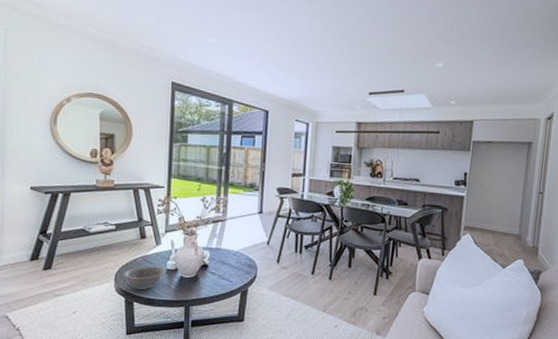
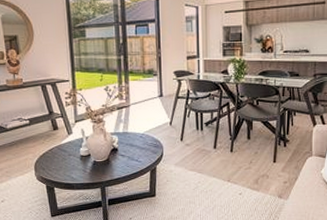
decorative bowl: present [123,266,165,290] -> none [42,154,79,176]

